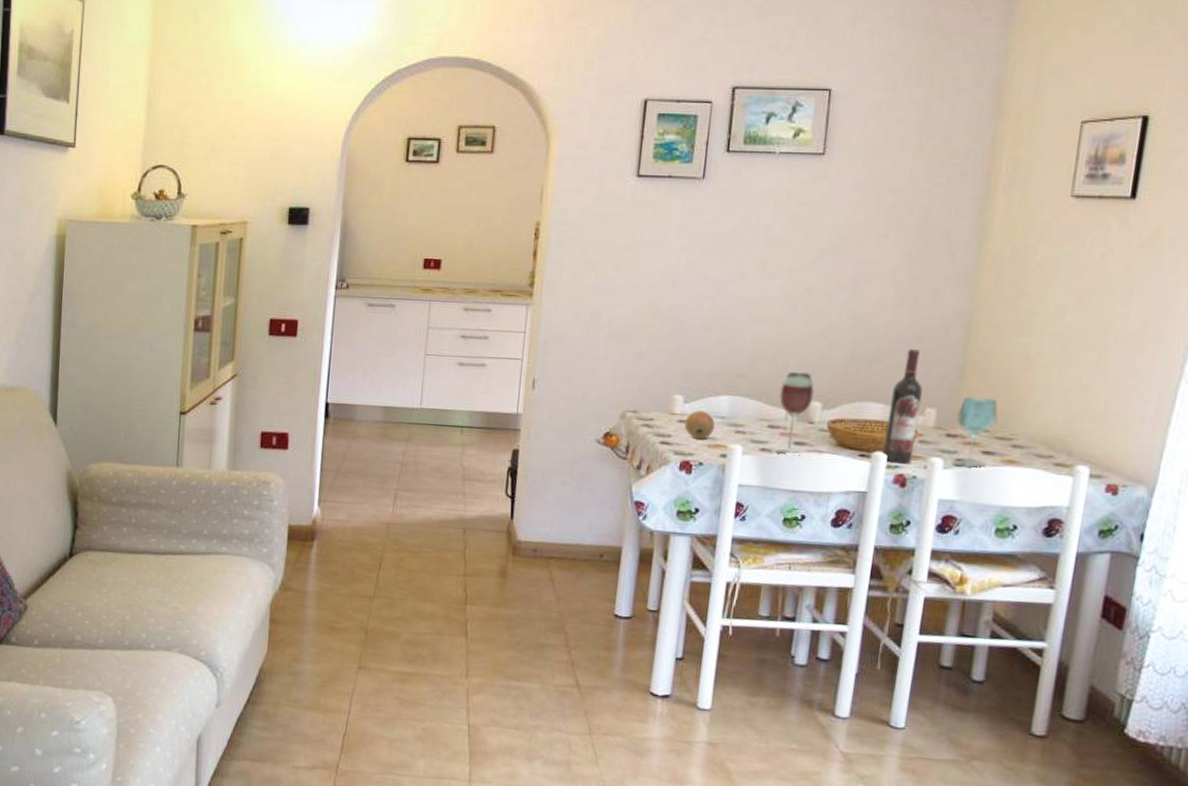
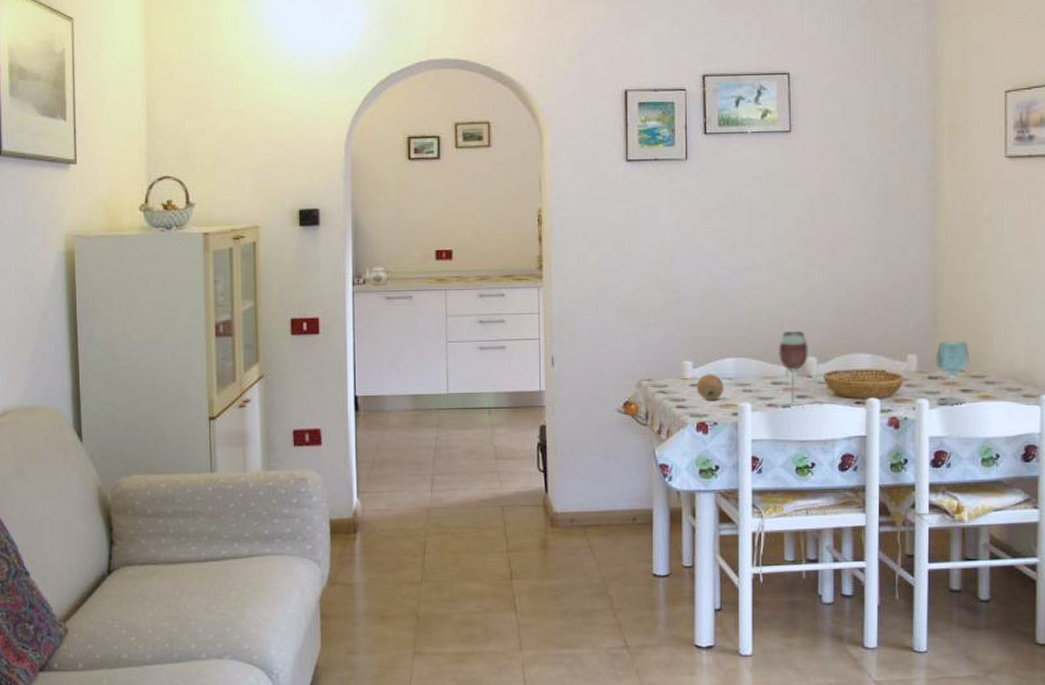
teapot: none [349,270,380,292] -> present [365,265,395,286]
wine bottle: present [881,348,923,464] -> none [875,301,904,407]

